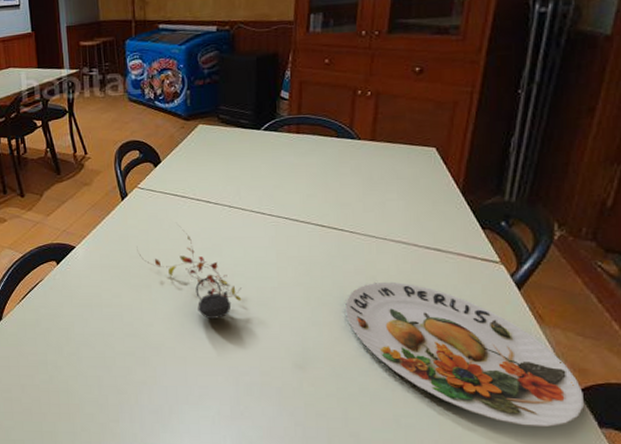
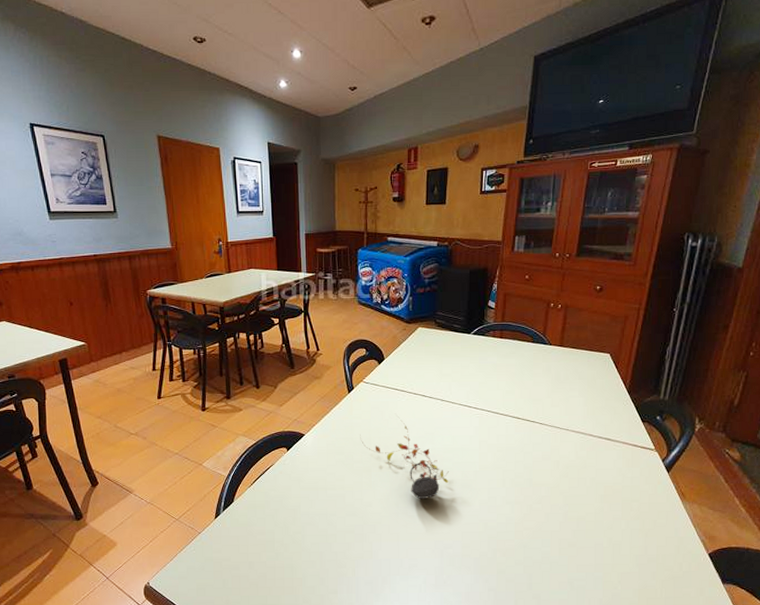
plate: present [345,282,585,428] -> none [534,466,713,585]

